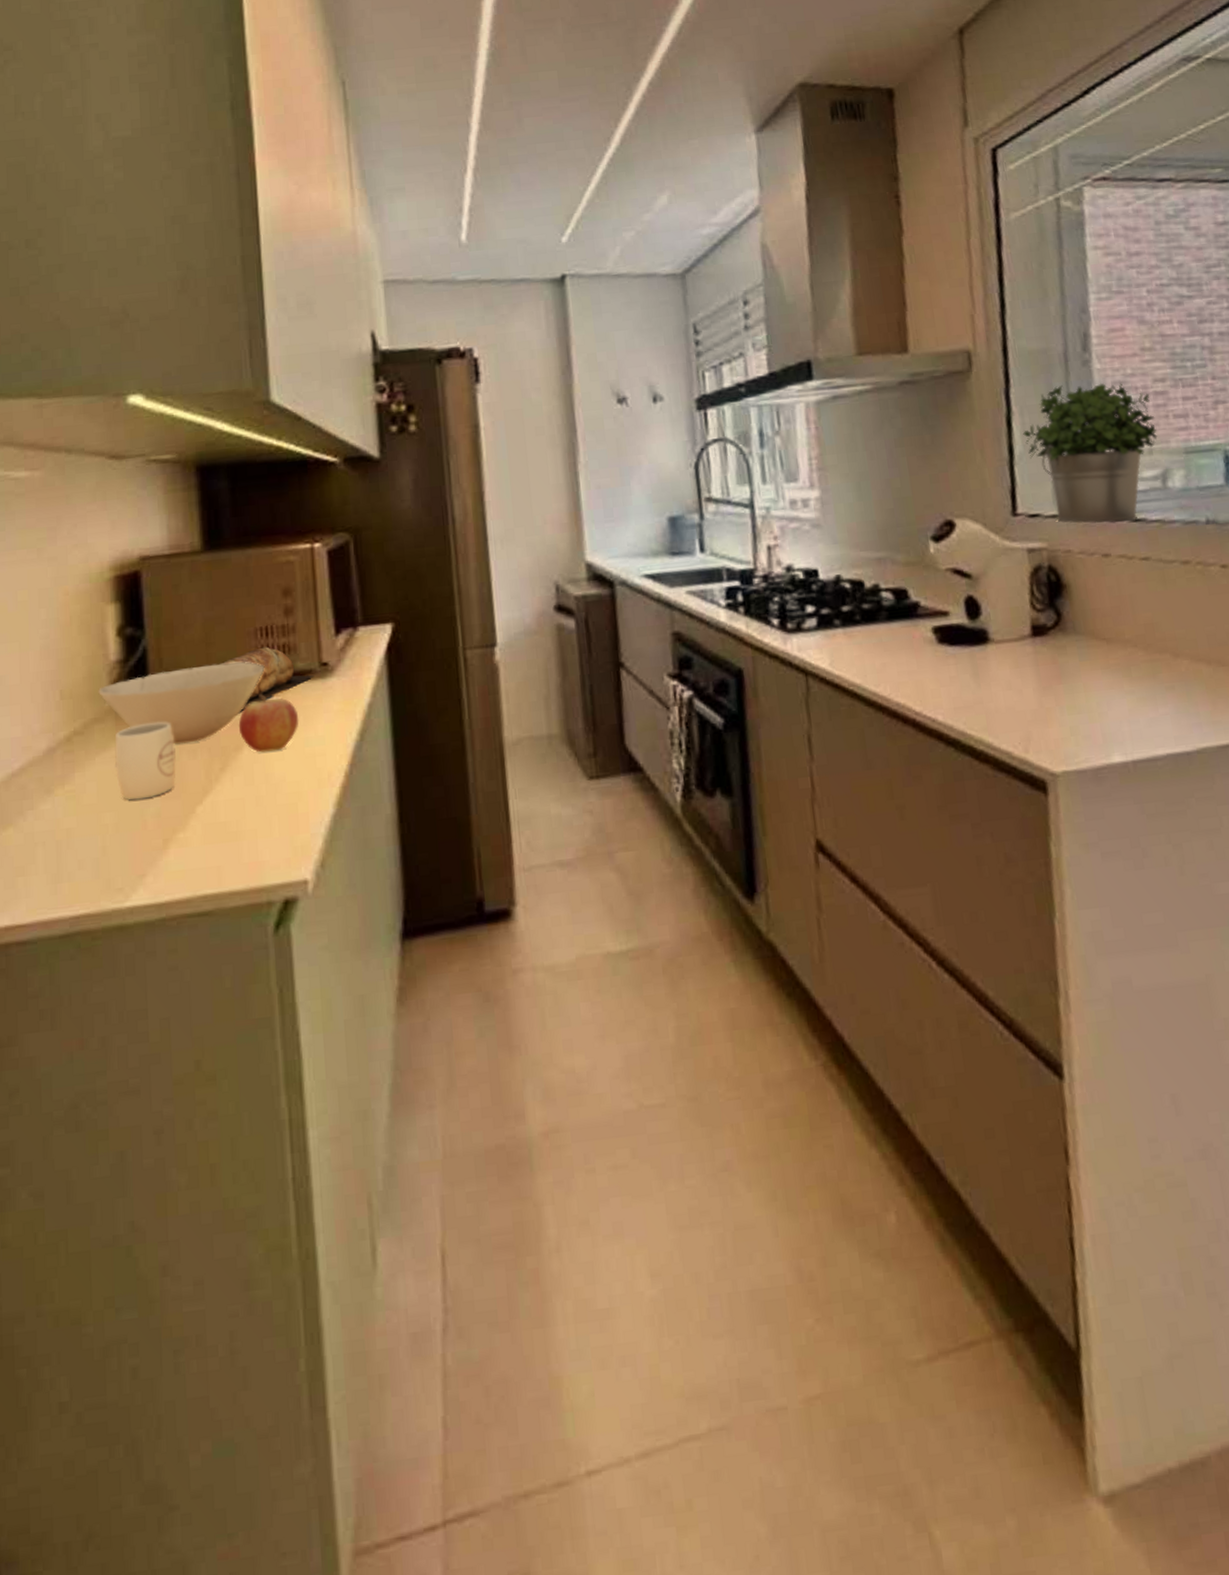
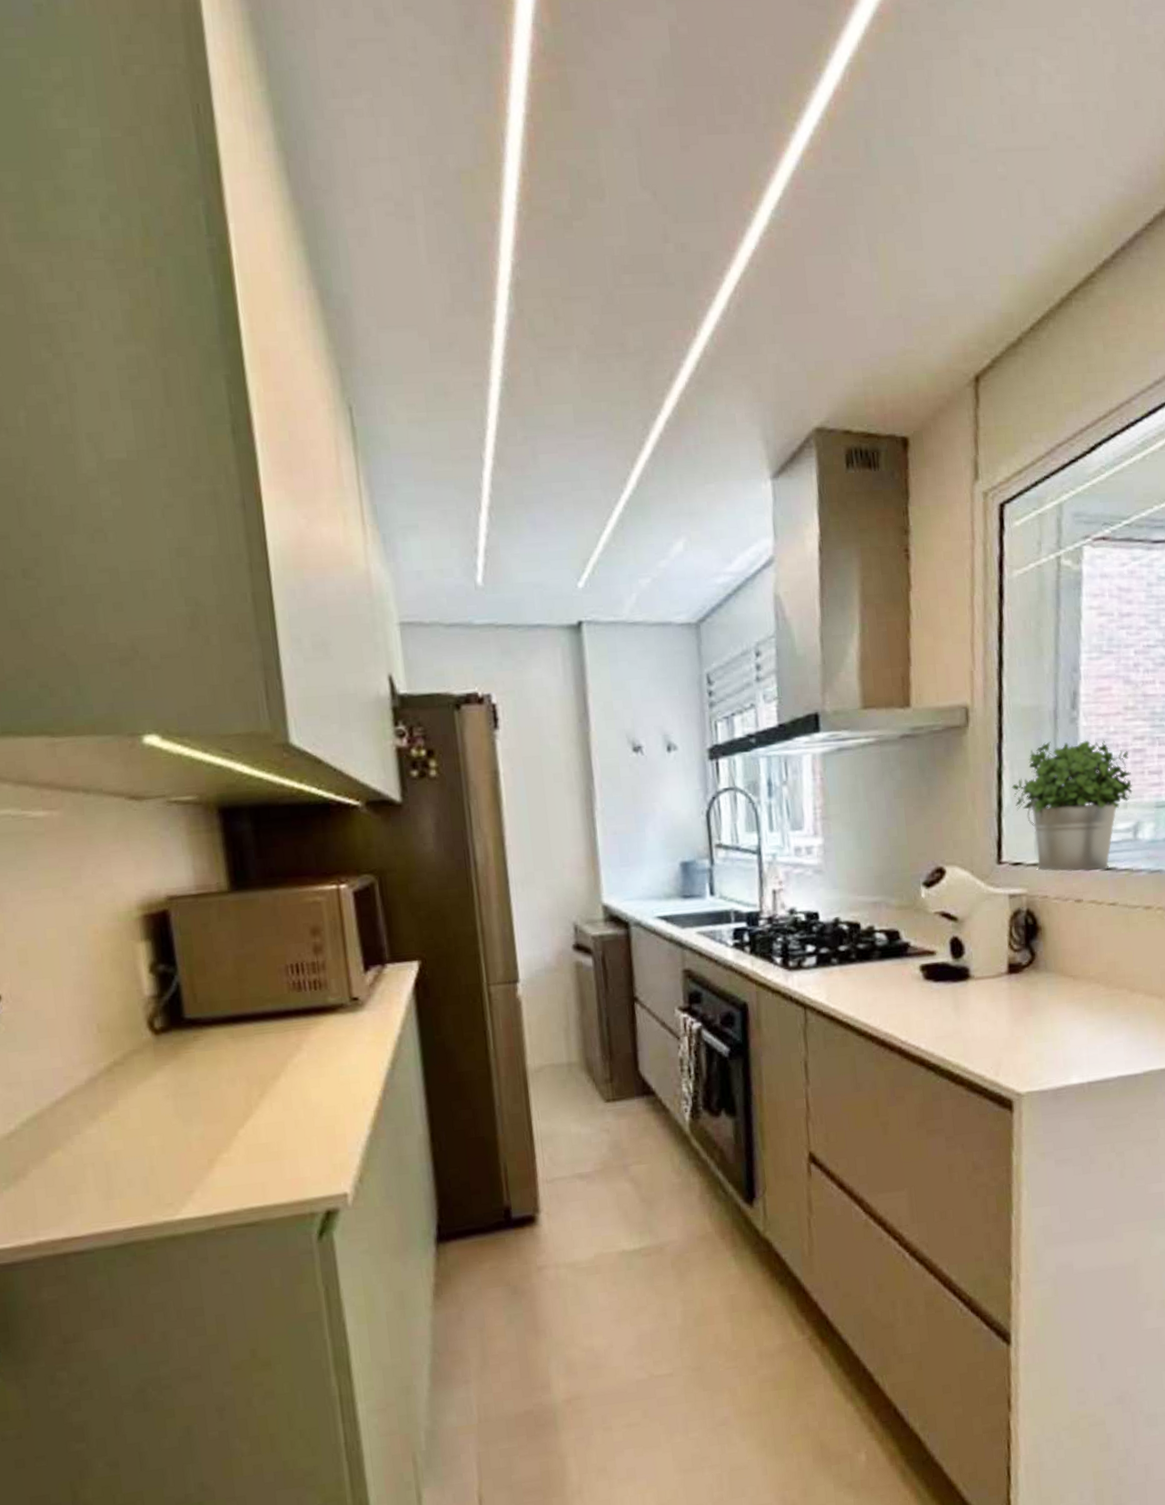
bowl: present [98,661,265,745] -> none [135,996,298,1074]
mug: present [115,721,176,800] -> none [155,1052,217,1125]
bread loaf: present [222,646,315,711] -> none [255,982,346,1042]
fruit: present [238,694,299,753] -> none [274,1027,333,1080]

